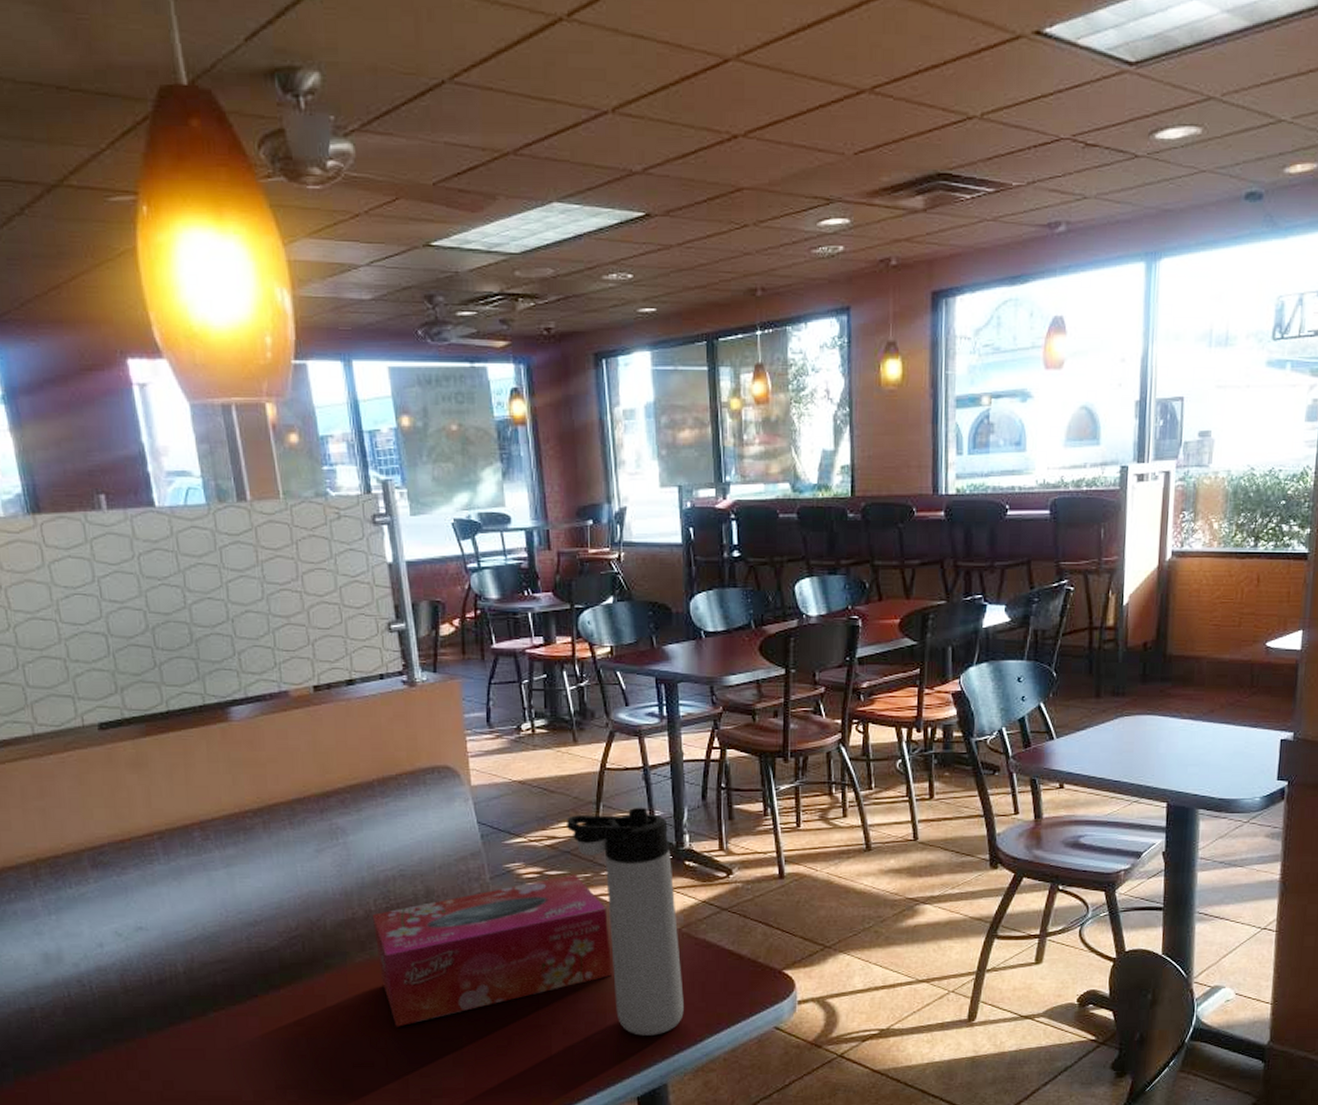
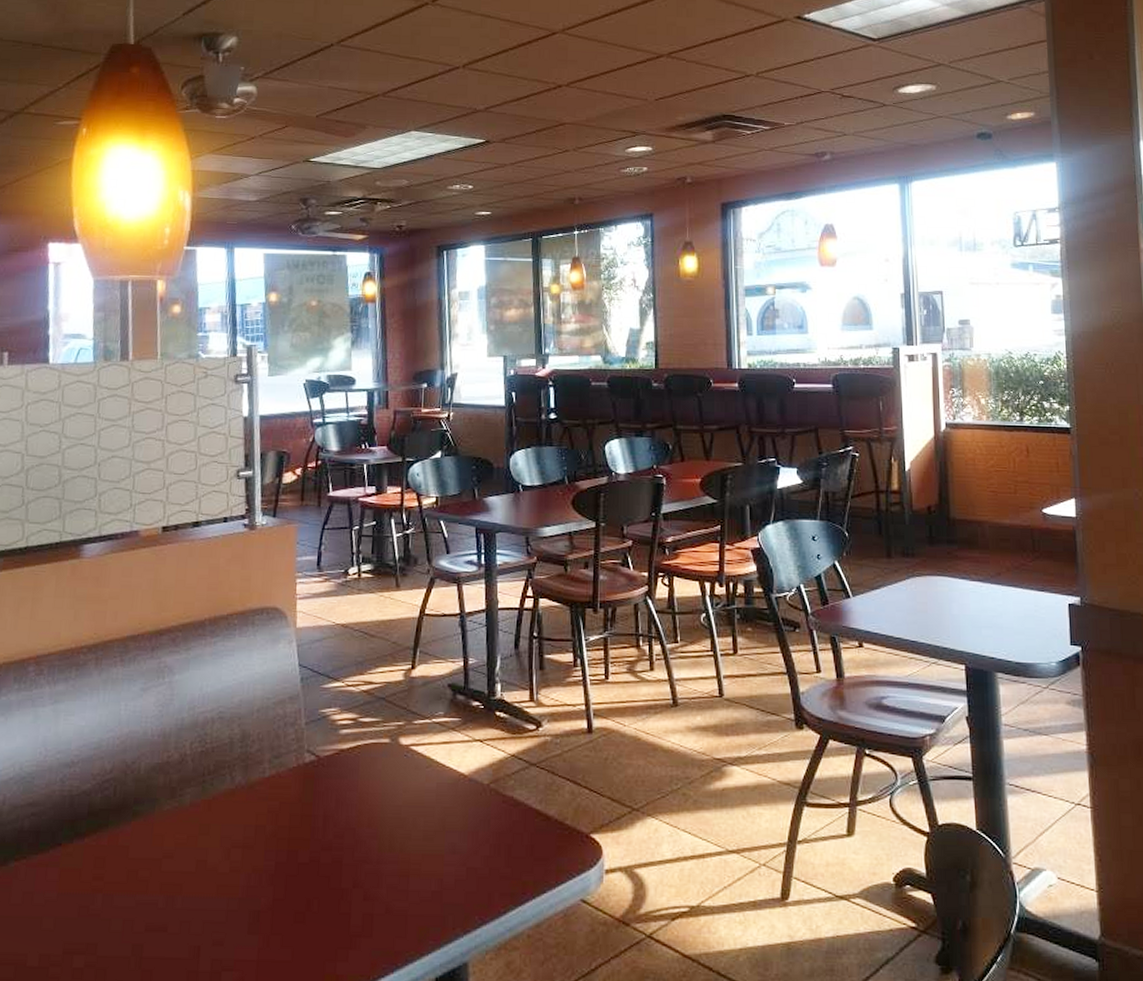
tissue box: present [372,875,613,1027] -> none [186,722,419,885]
thermos bottle: present [567,807,684,1036] -> none [384,654,489,905]

